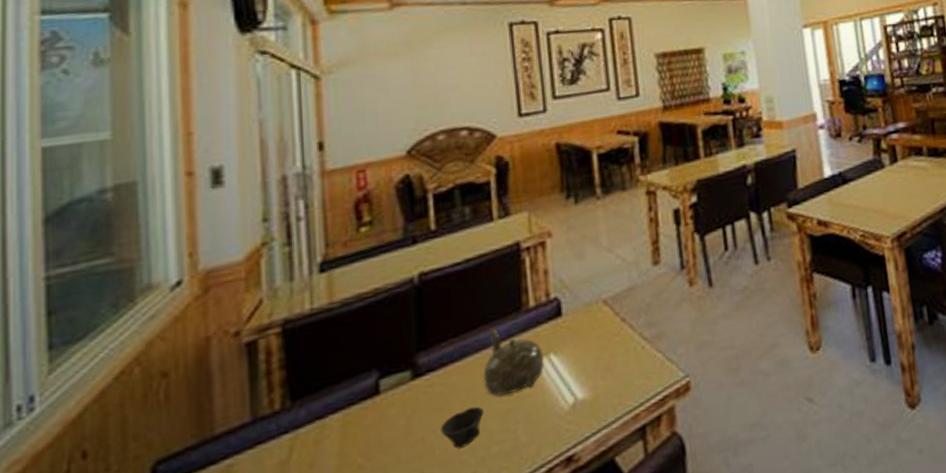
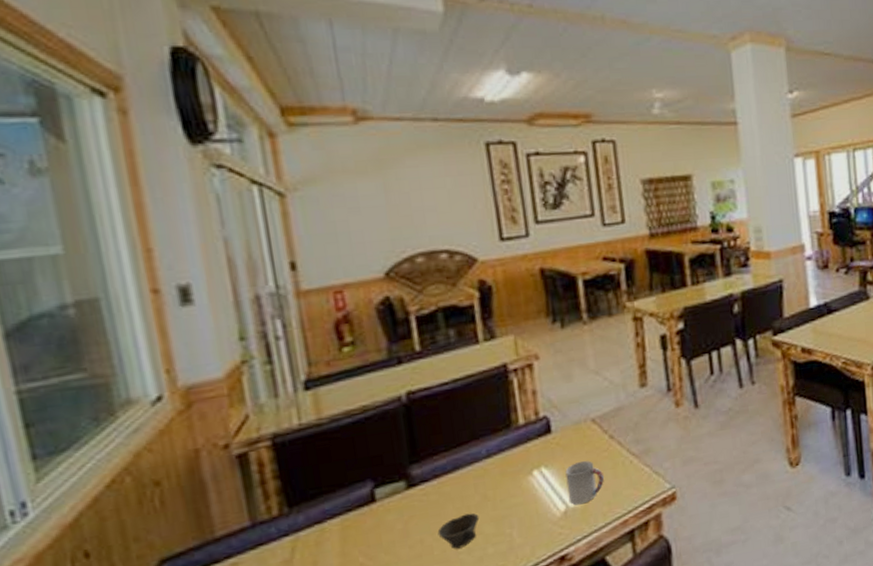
teapot: present [483,328,544,396] -> none [476,443,536,504]
cup: none [575,346,616,397] -> present [565,460,605,505]

